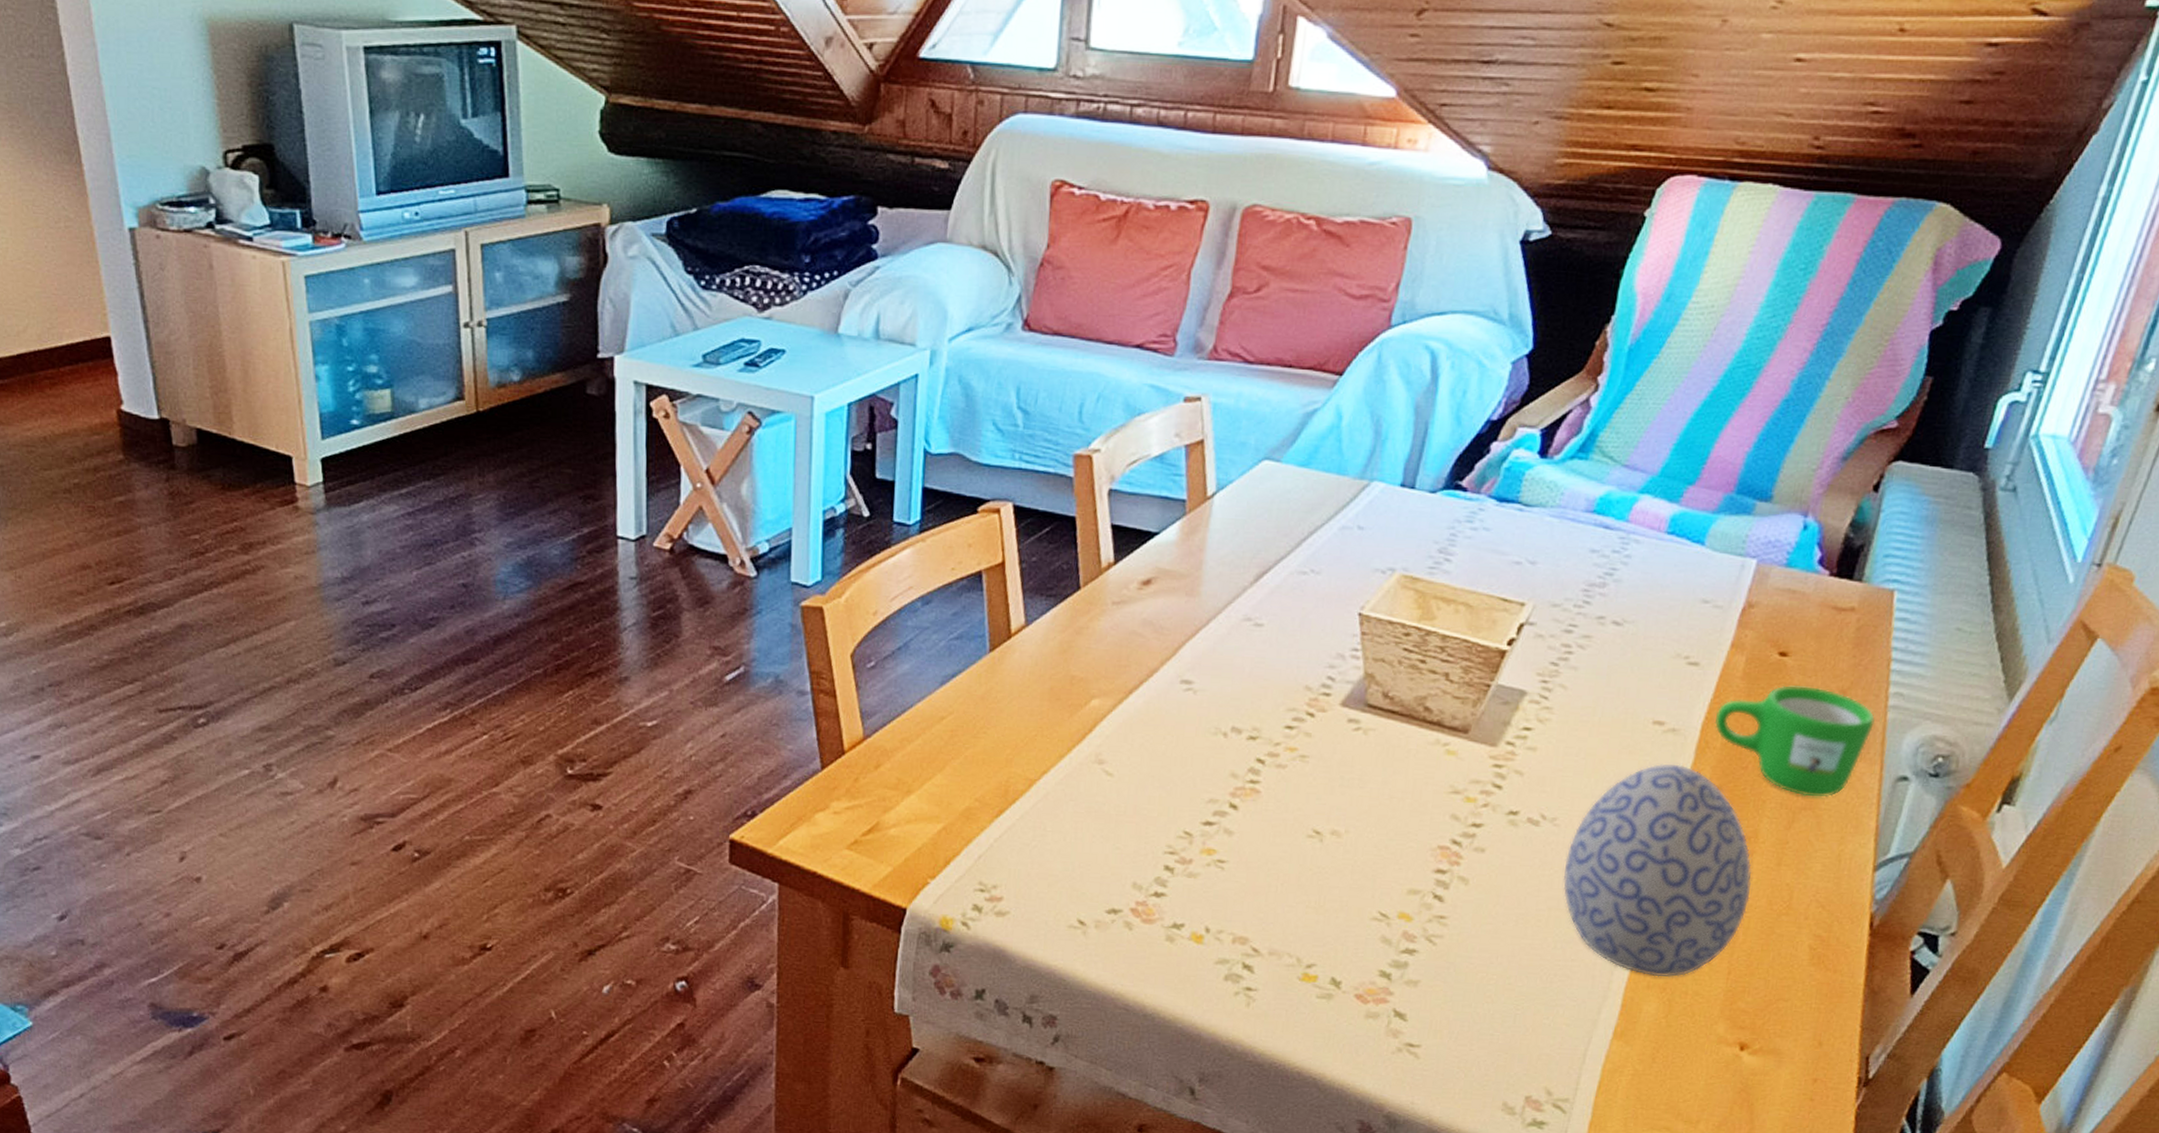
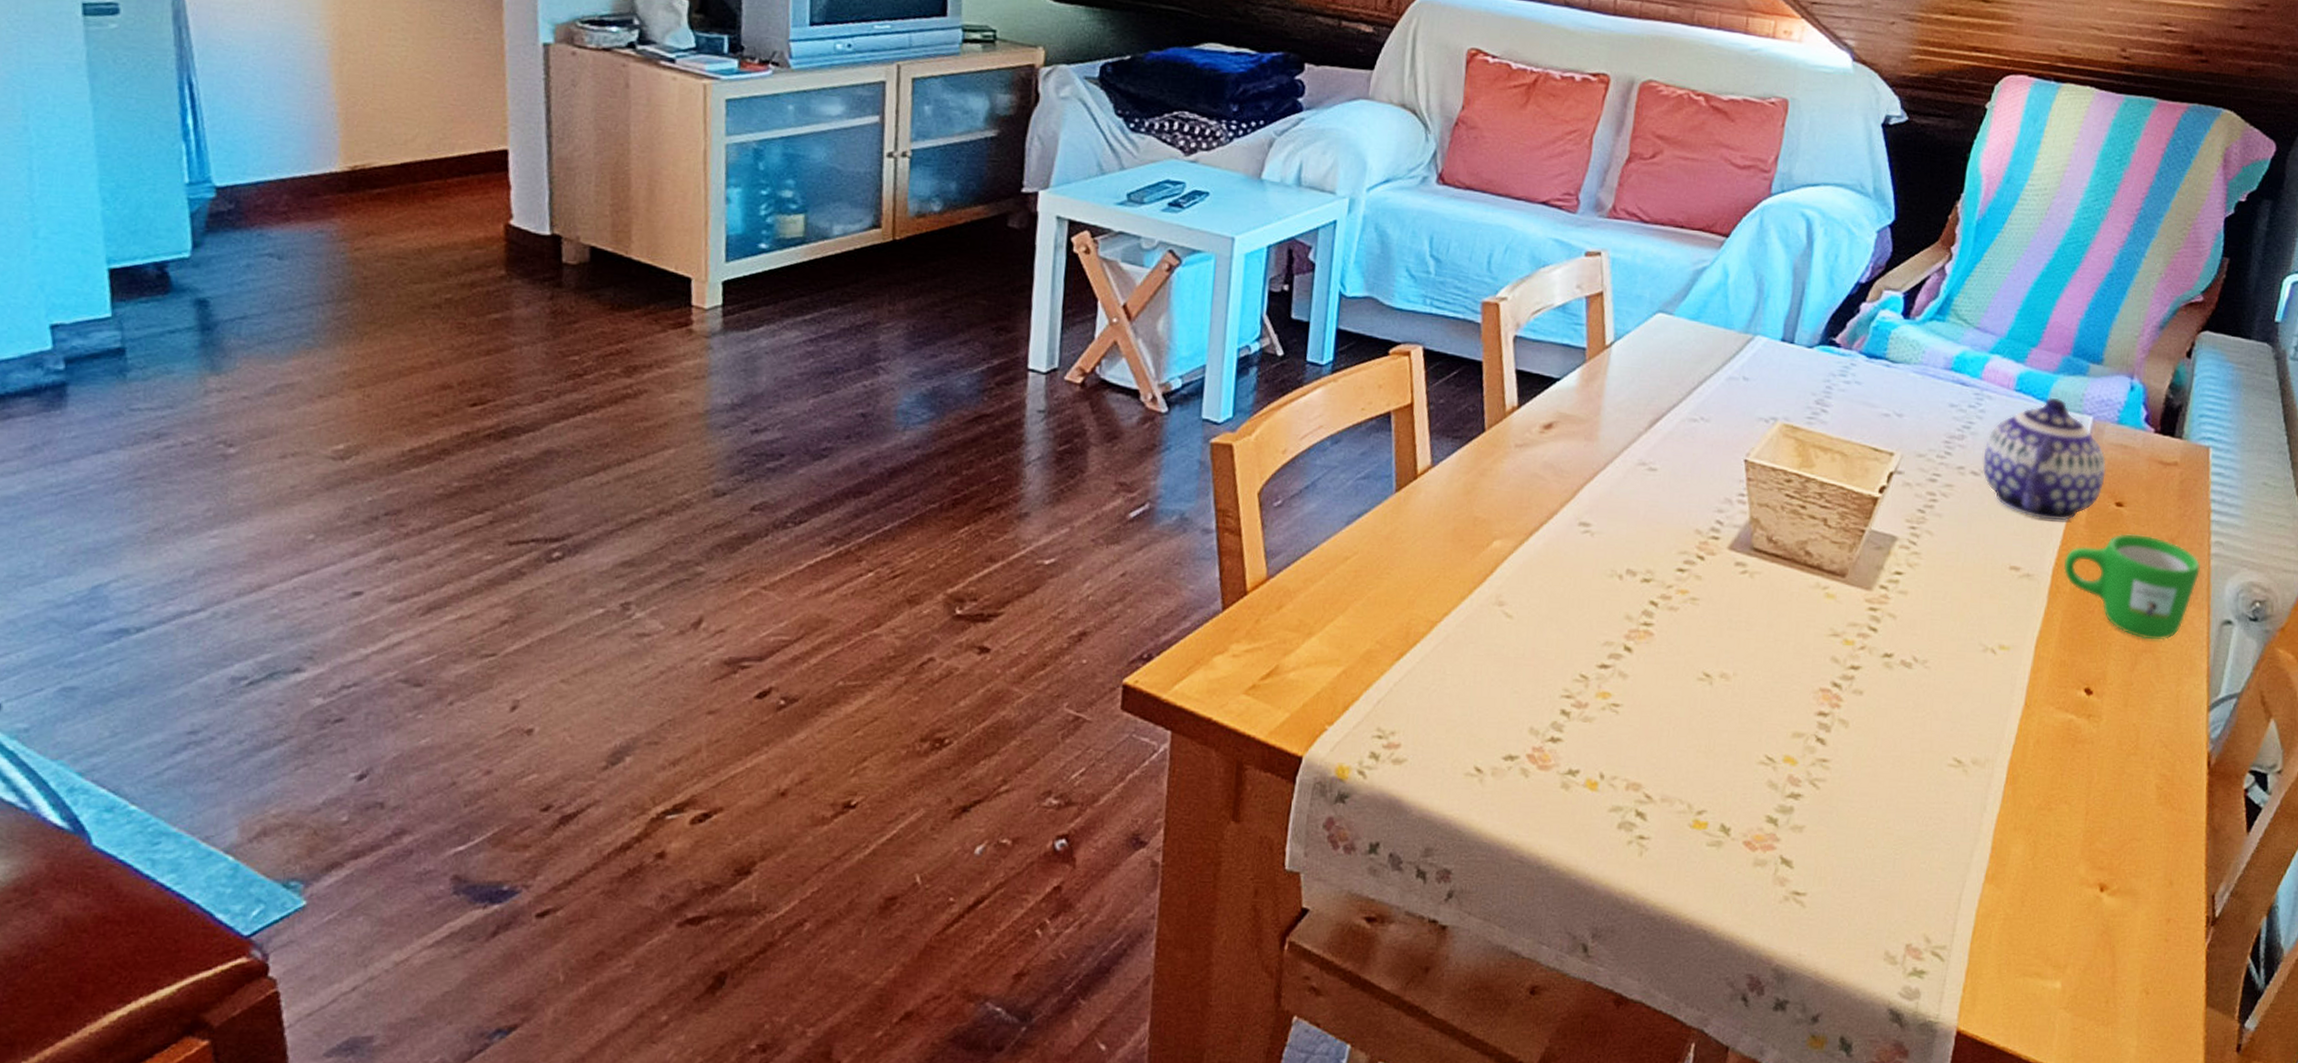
decorative egg: present [1563,763,1752,978] -> none [1934,607,2103,819]
teapot: none [1625,539,1771,673] -> present [1982,397,2106,521]

